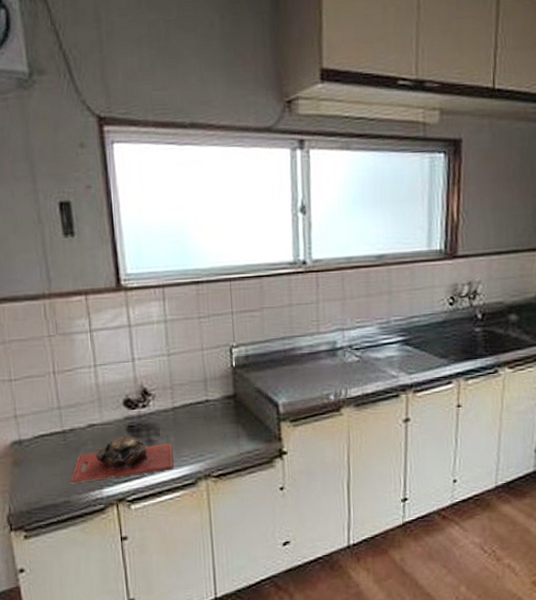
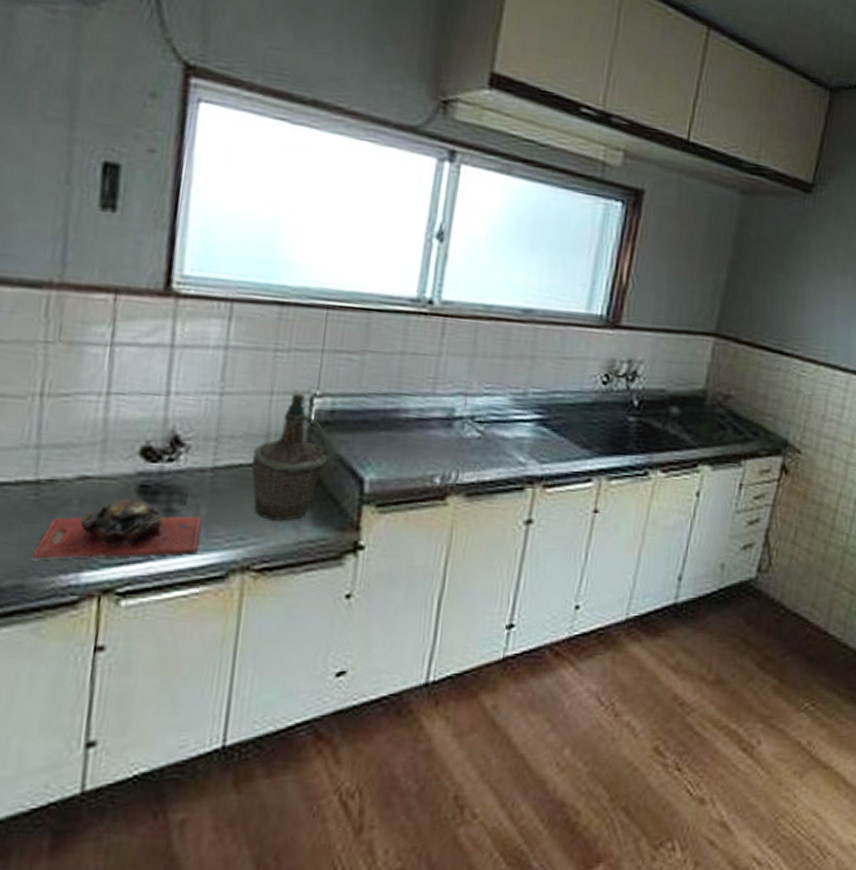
bottle: none [198,346,251,440] -> present [251,392,330,521]

